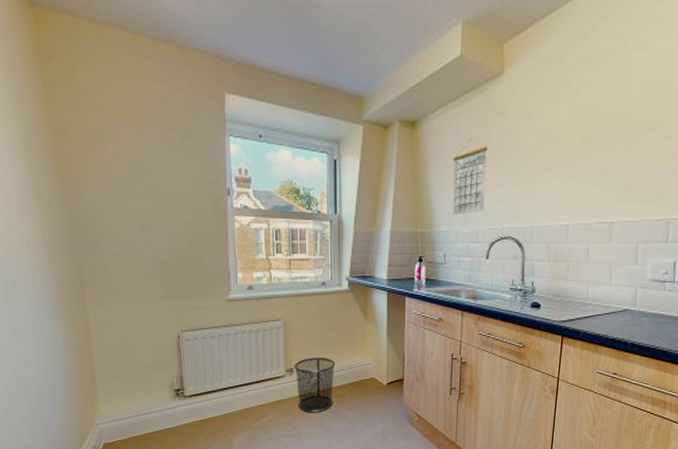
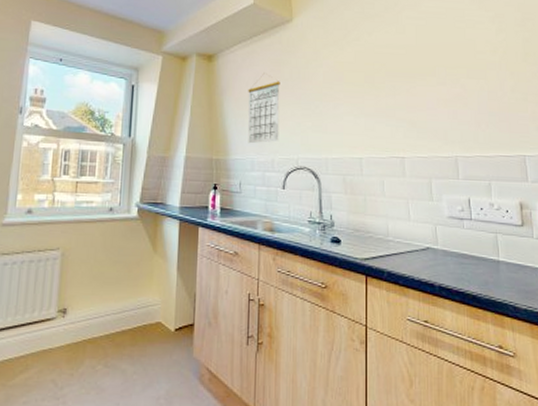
waste bin: present [294,358,336,412] -> none [67,295,117,366]

